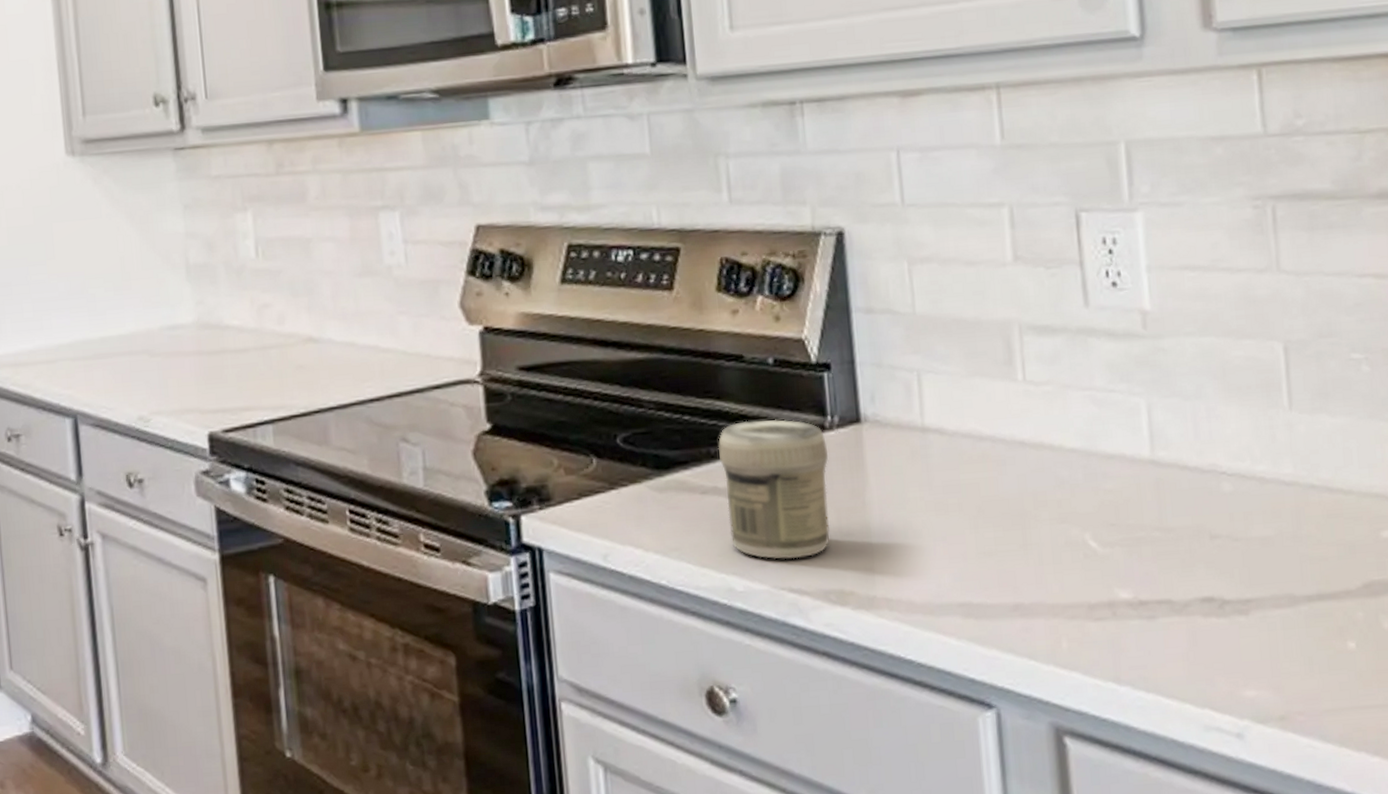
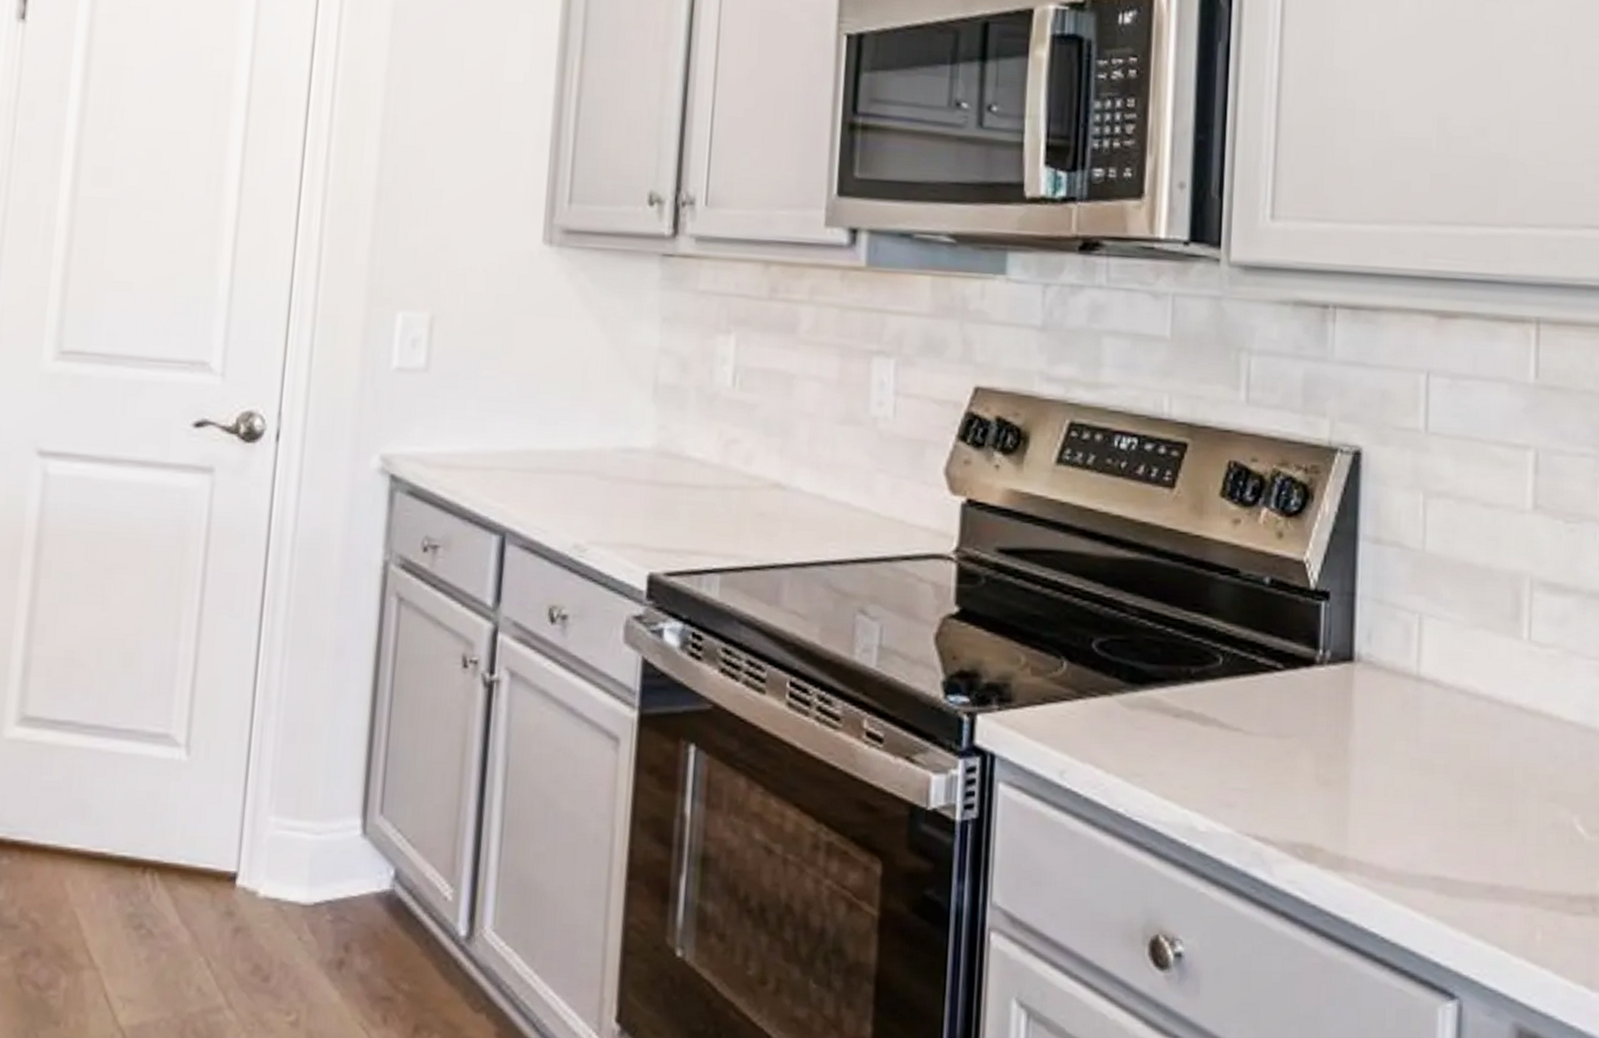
jar: present [718,419,830,560] -> none [1199,642,1315,804]

